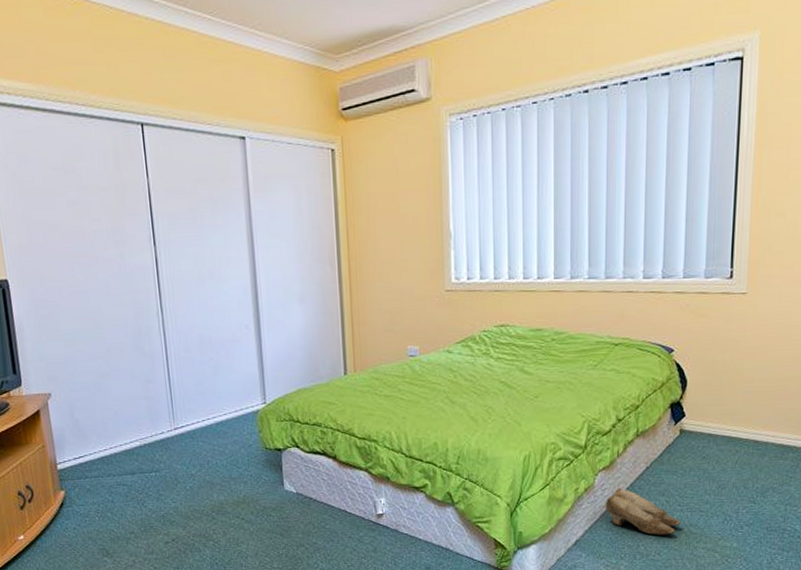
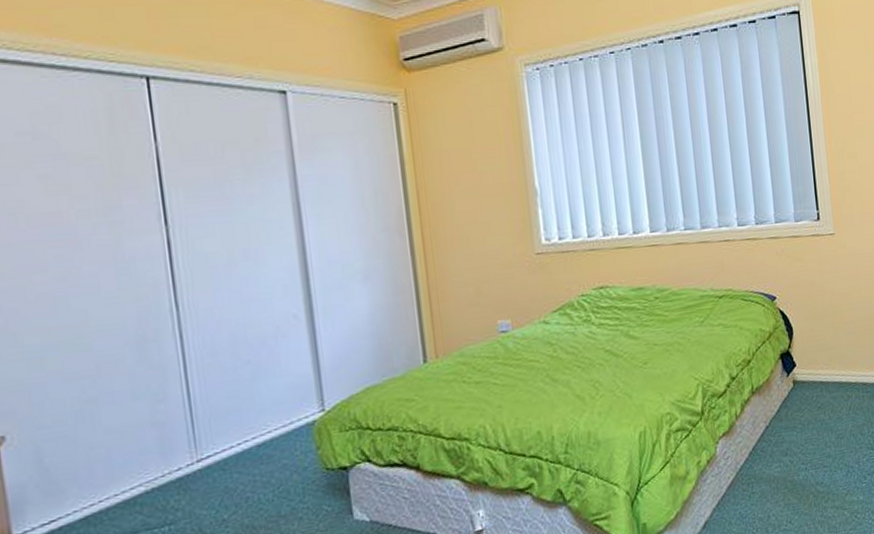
slippers: present [605,488,681,536] -> none [729,453,807,502]

